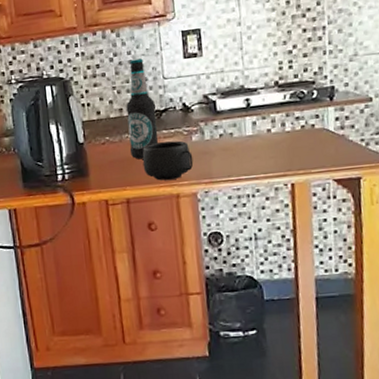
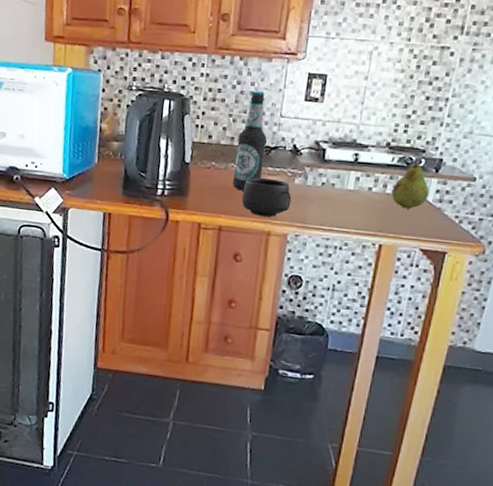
fruit: none [290,93,329,143] -> present [391,160,429,209]

